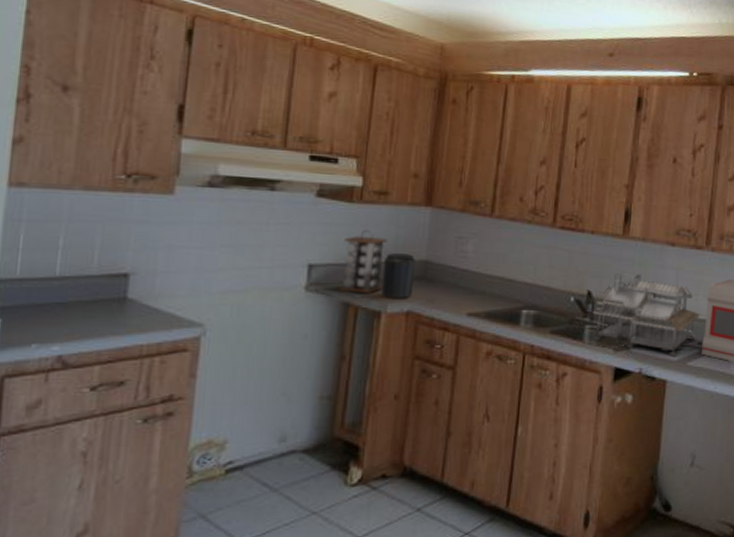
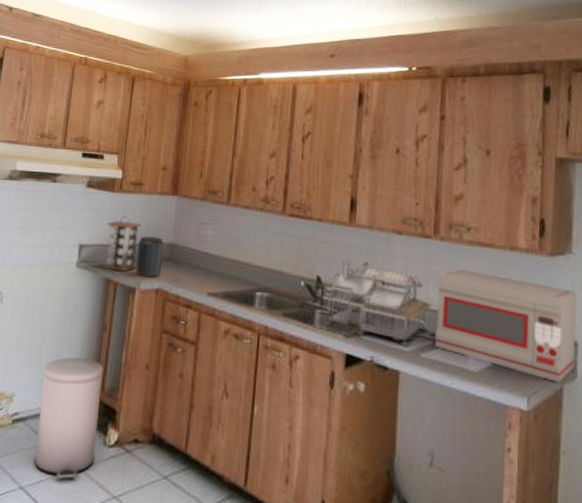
pedal bin: none [257,392,343,527] -> present [34,357,103,479]

